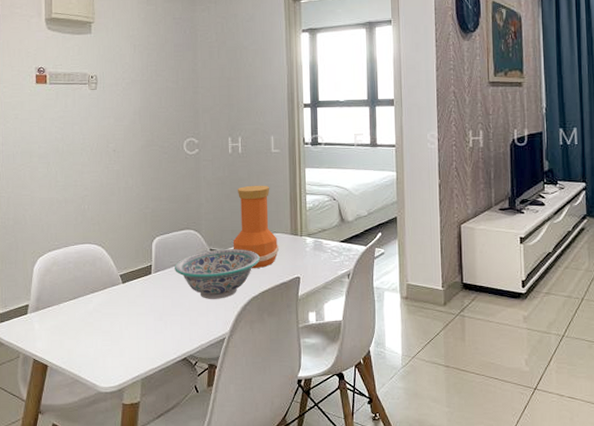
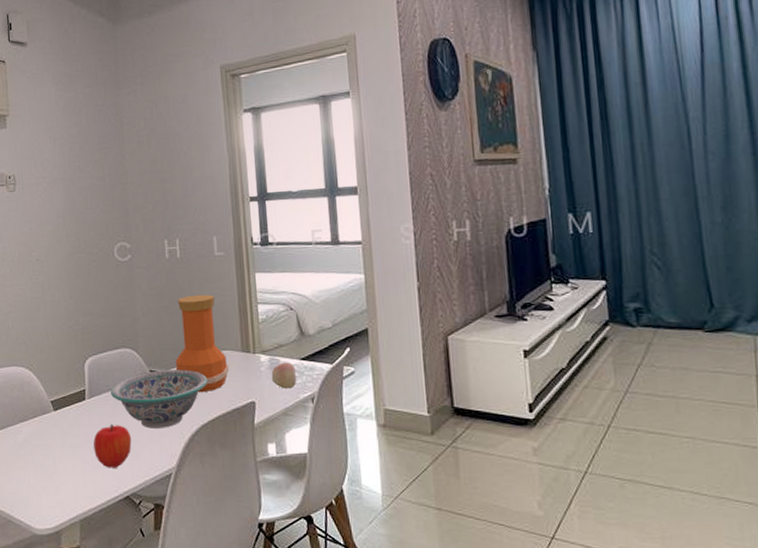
fruit: none [157,295,191,333] -> present [93,424,132,468]
fruit: none [315,244,336,267] -> present [271,362,297,389]

